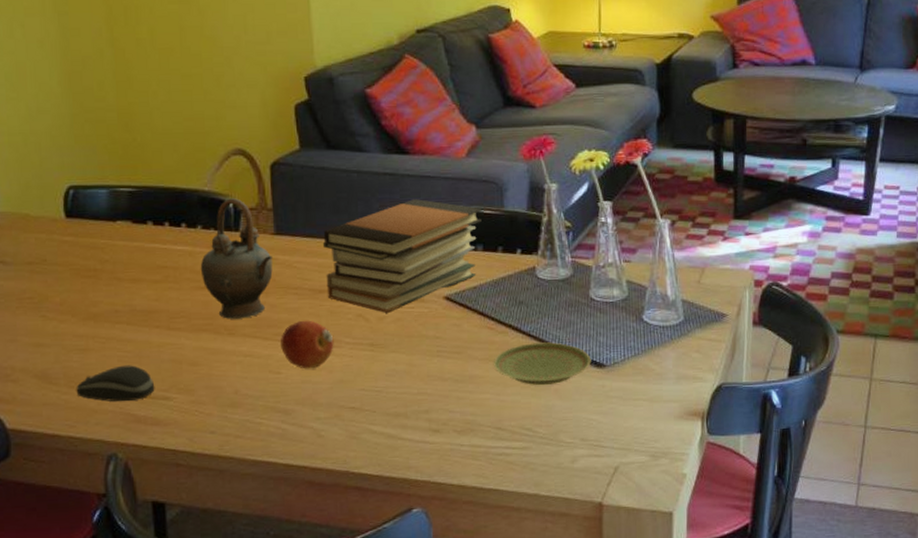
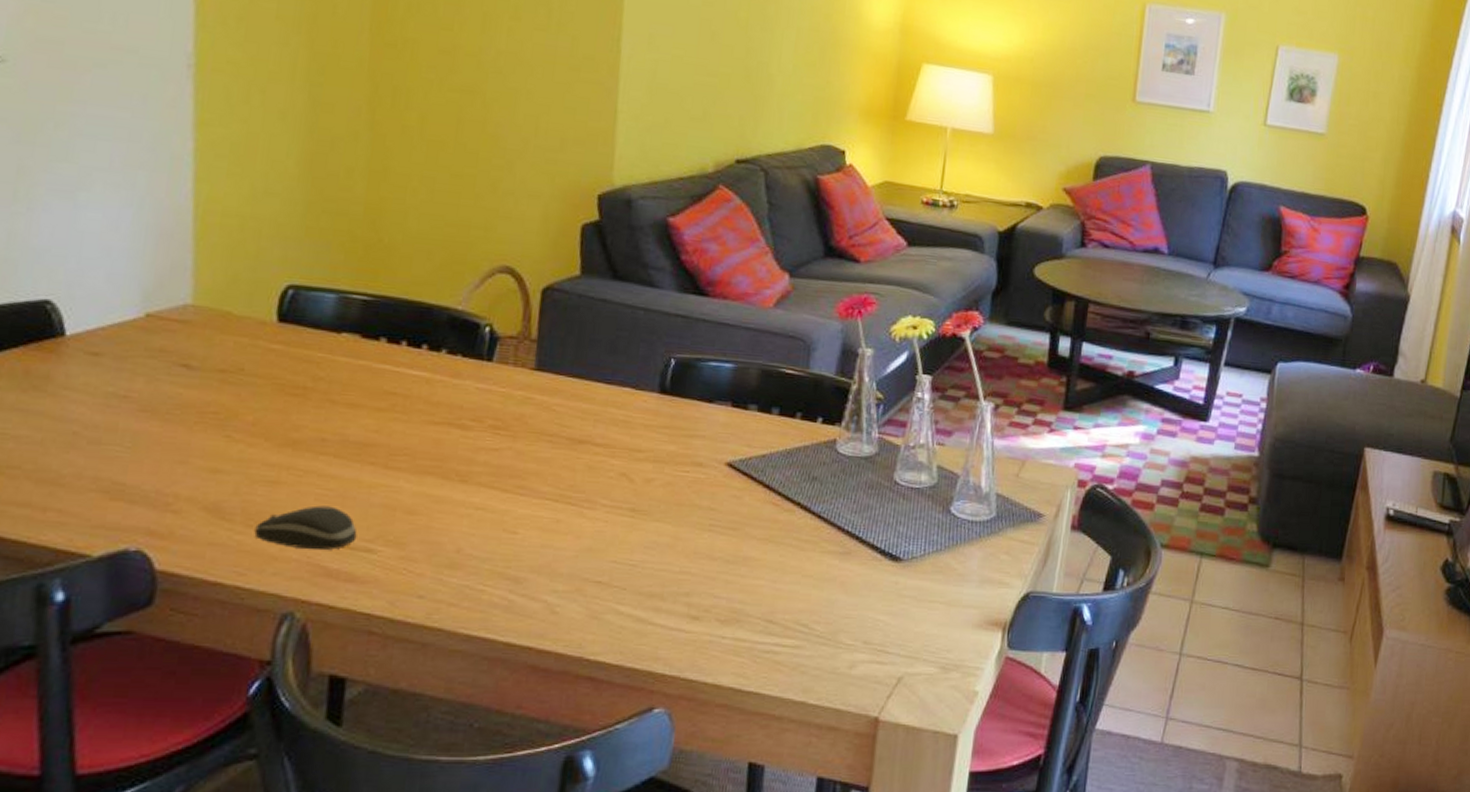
teapot: present [200,198,273,319] -> none [437,322,528,464]
fruit: present [281,320,334,369] -> none [522,473,588,532]
book stack: present [322,199,482,313] -> none [588,348,783,475]
plate: present [493,342,591,386] -> none [773,526,887,577]

